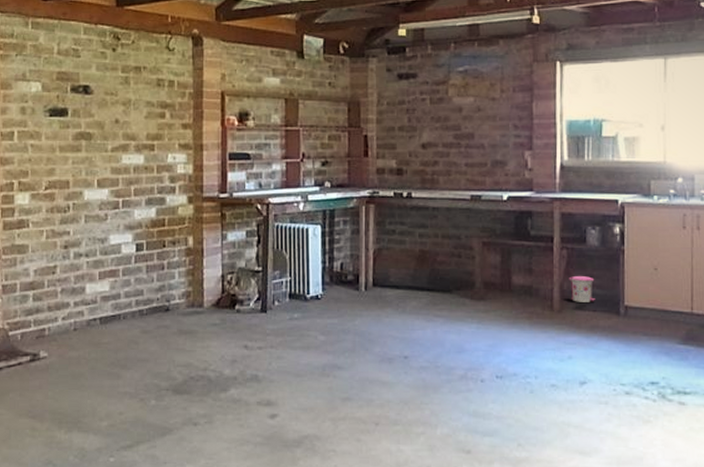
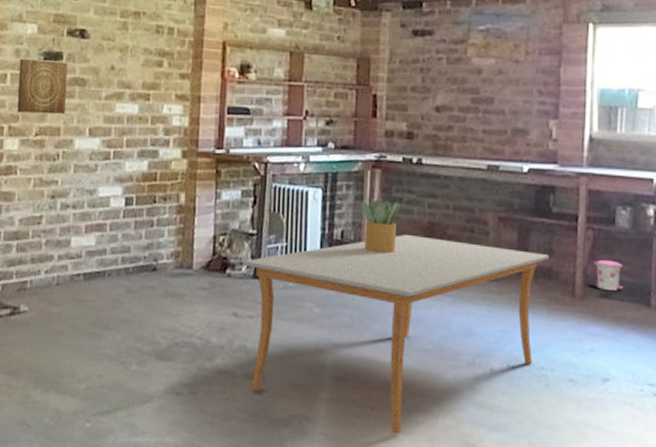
wall art: none [25,116,73,168] -> present [17,58,68,114]
dining table: none [250,264,529,446] -> present [243,235,549,434]
potted plant: none [358,232,394,282] -> present [362,199,401,254]

